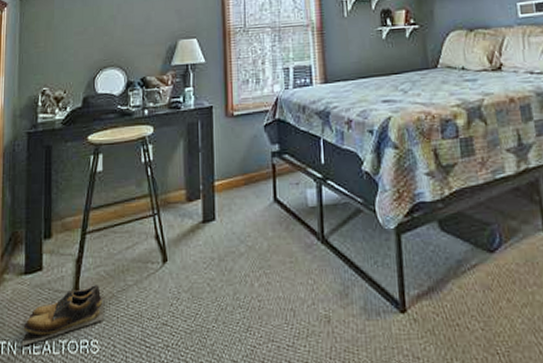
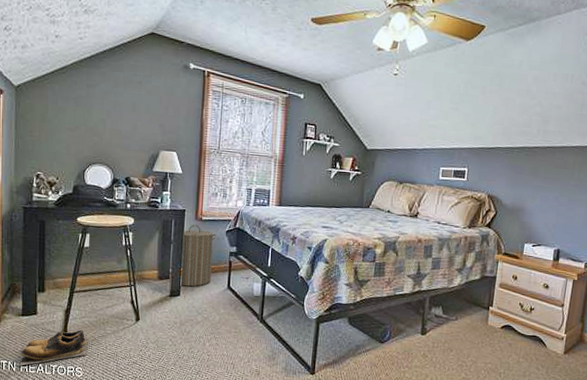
laundry hamper: none [214,123,253,206] -> present [180,225,217,287]

